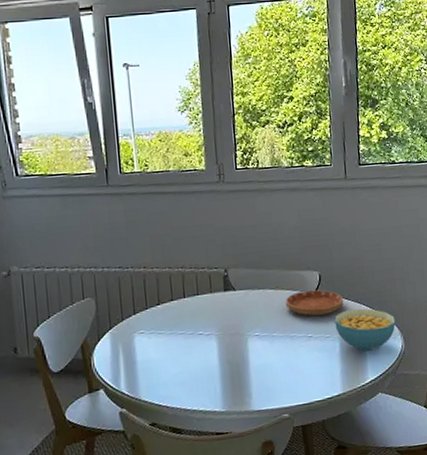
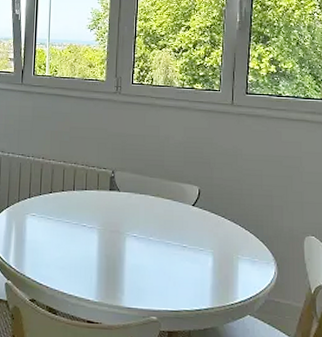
saucer: present [286,290,344,316] -> none [165,202,221,229]
cereal bowl: present [334,308,396,352] -> none [210,228,270,272]

